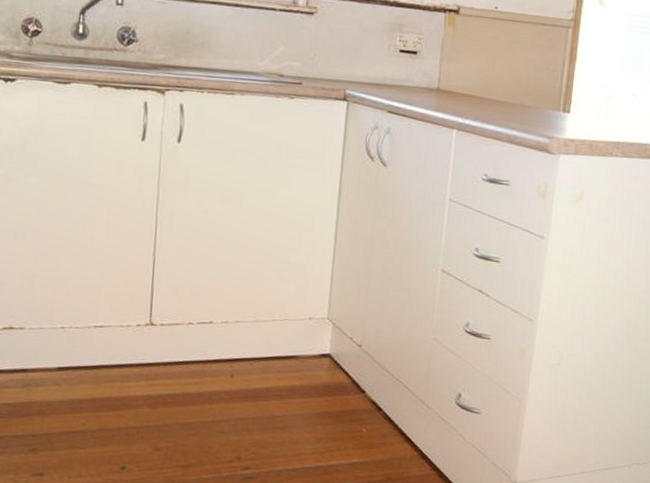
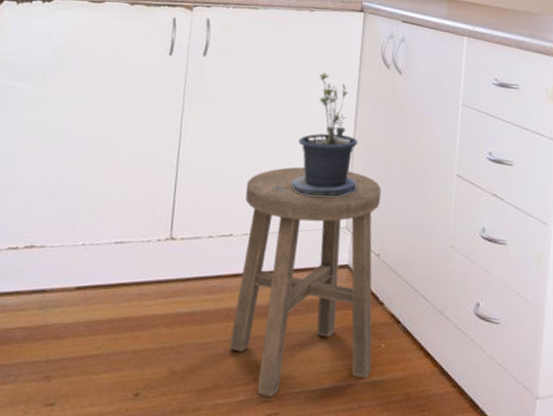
stool: none [212,257,364,475] -> present [229,166,382,398]
potted plant: none [251,163,341,290] -> present [272,72,358,199]

